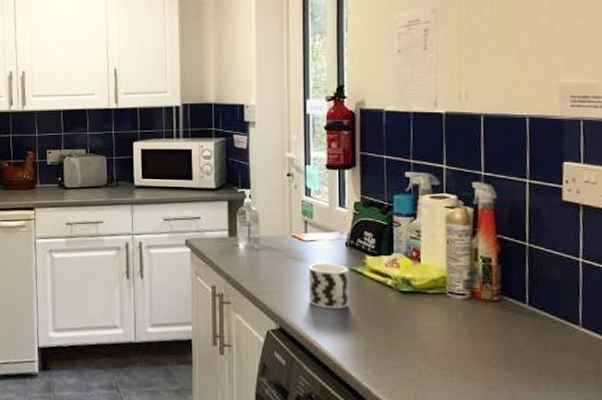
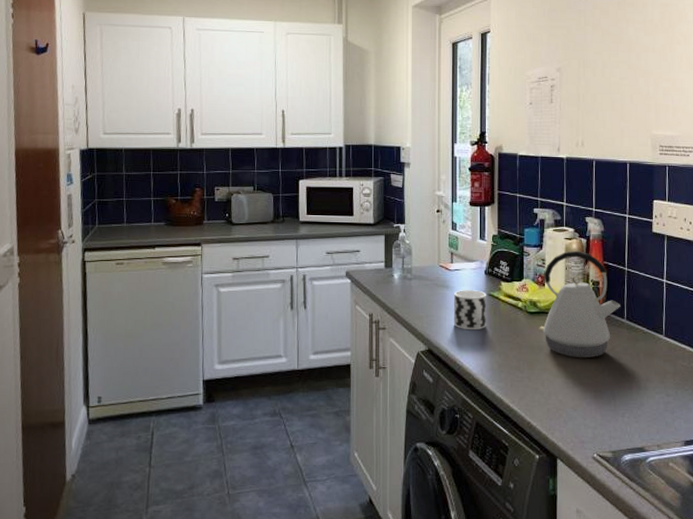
kettle: none [413,221,520,348] -> present [538,251,620,358]

